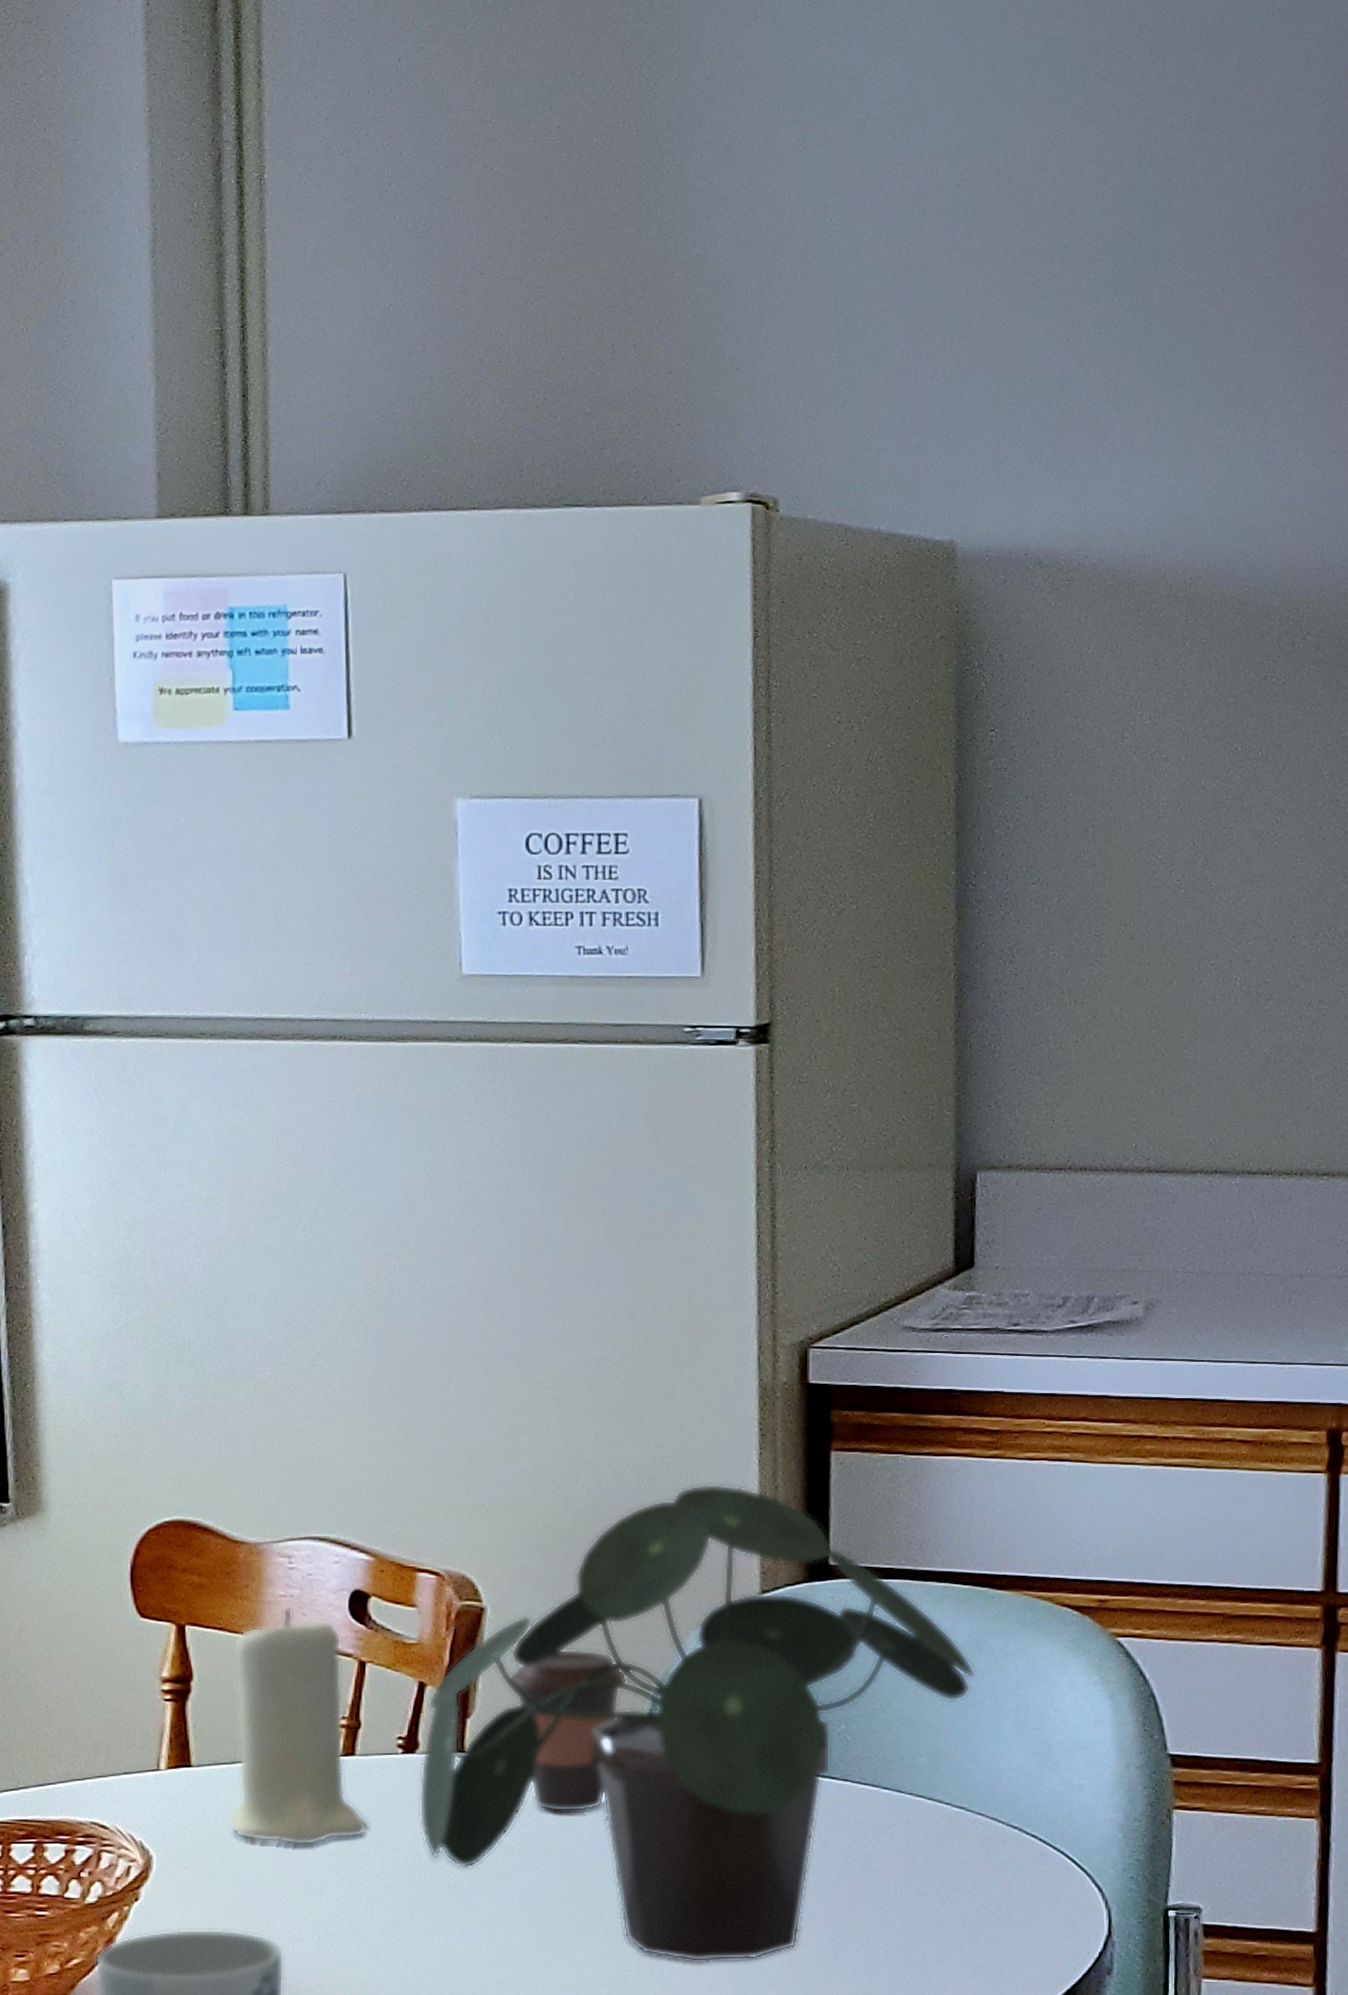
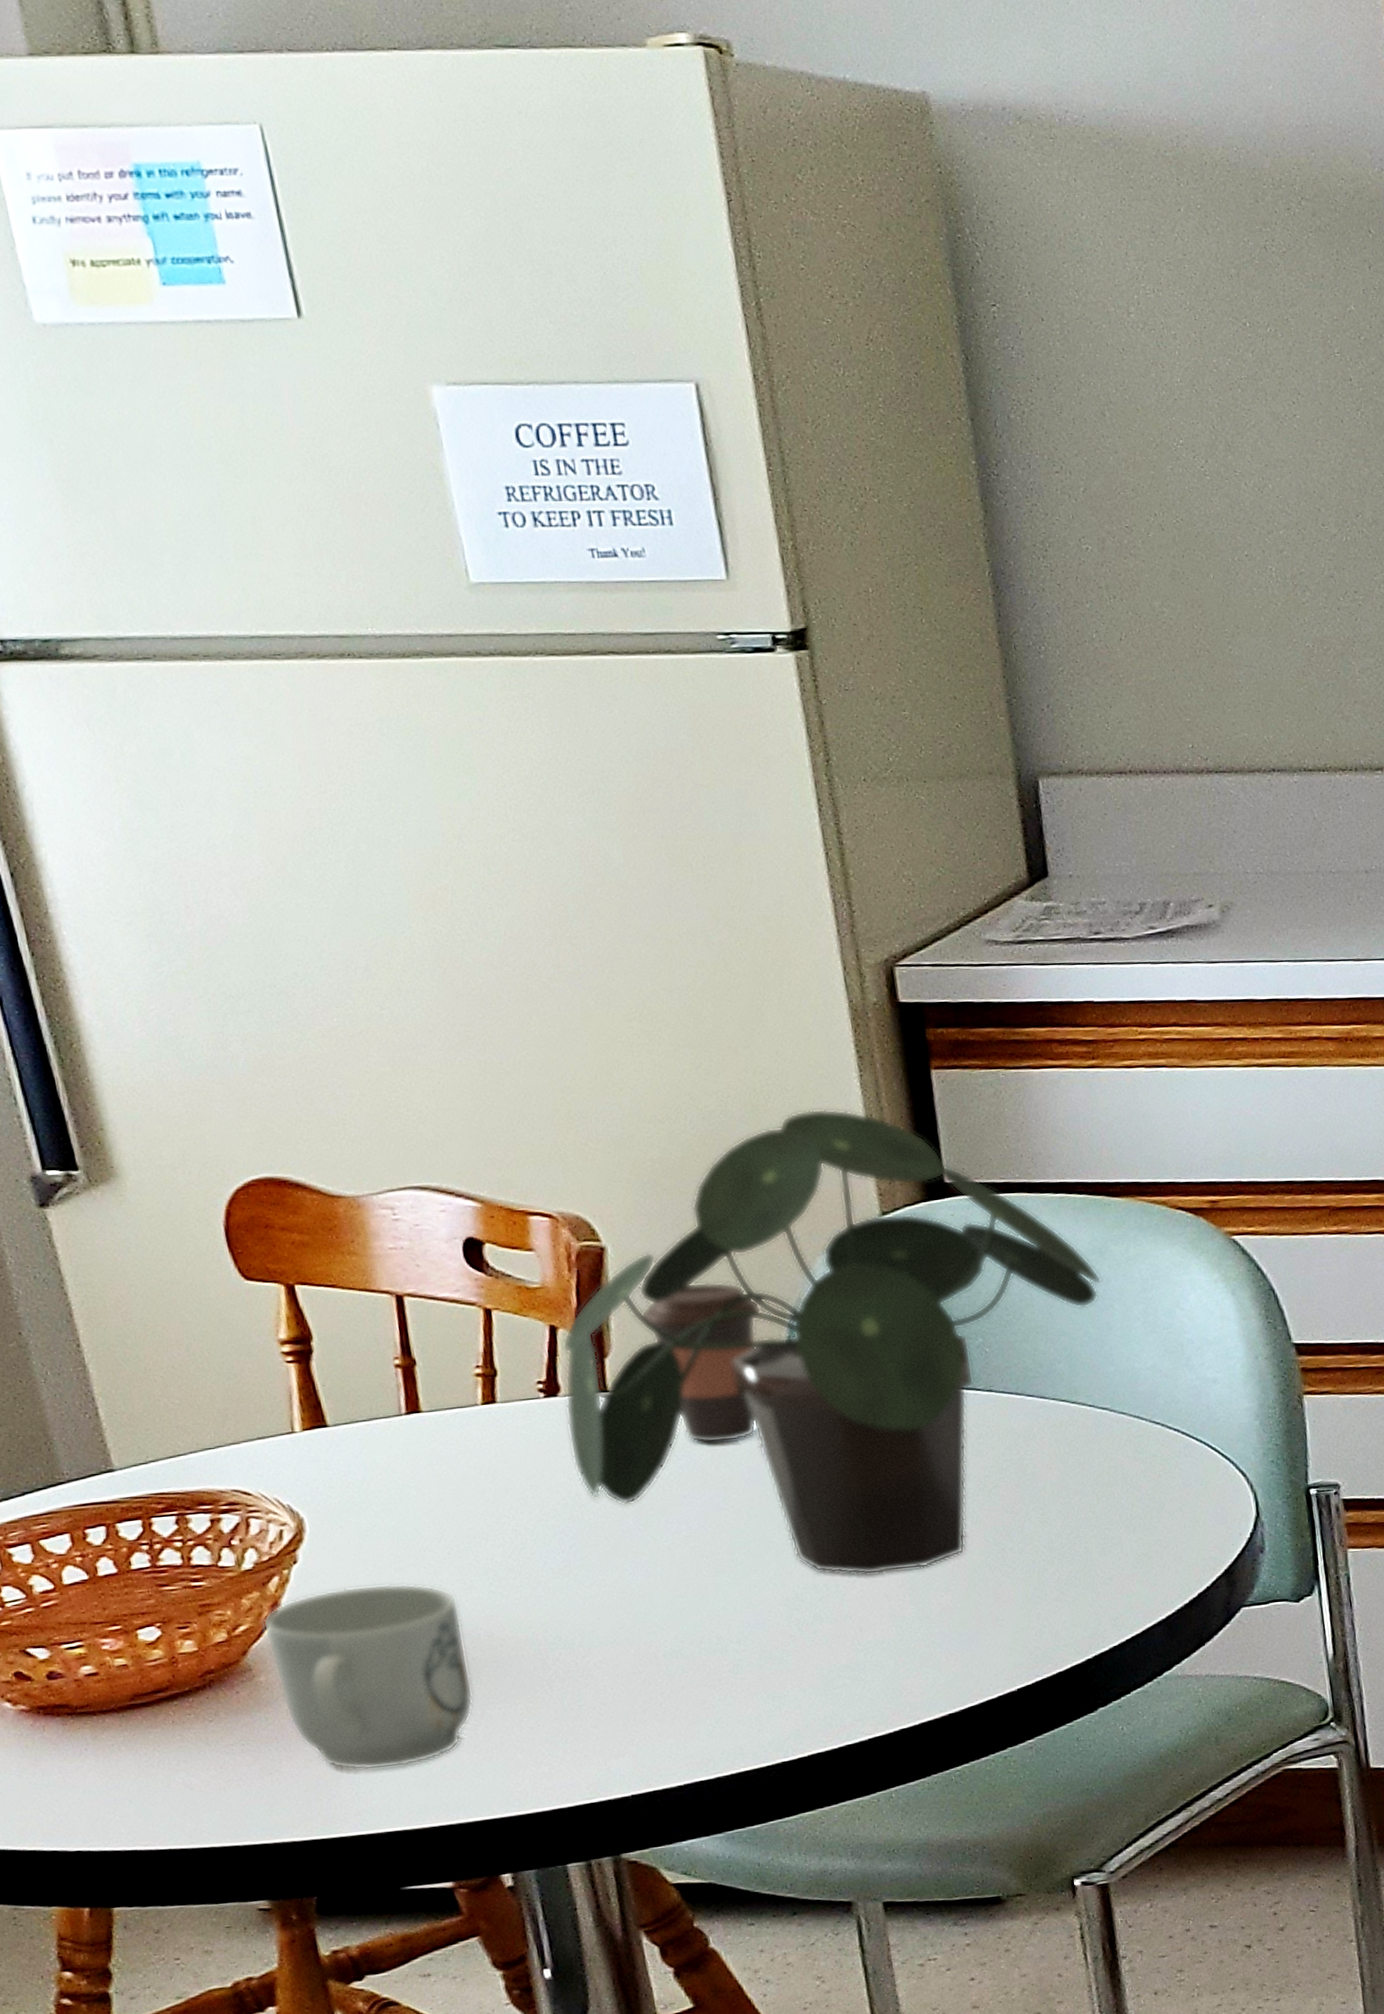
candle: present [229,1607,368,1846] -> none [349,1259,523,1497]

